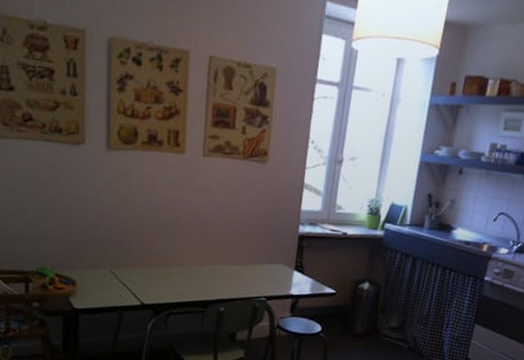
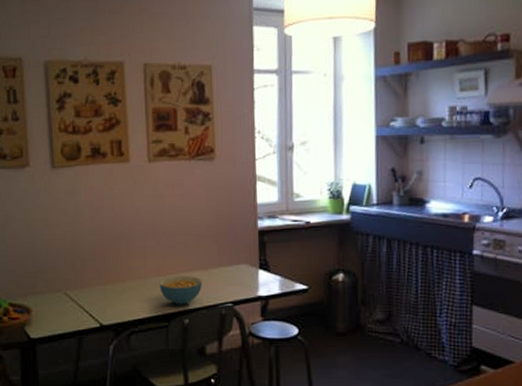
cereal bowl: none [200,267,241,294] -> present [159,275,202,305]

